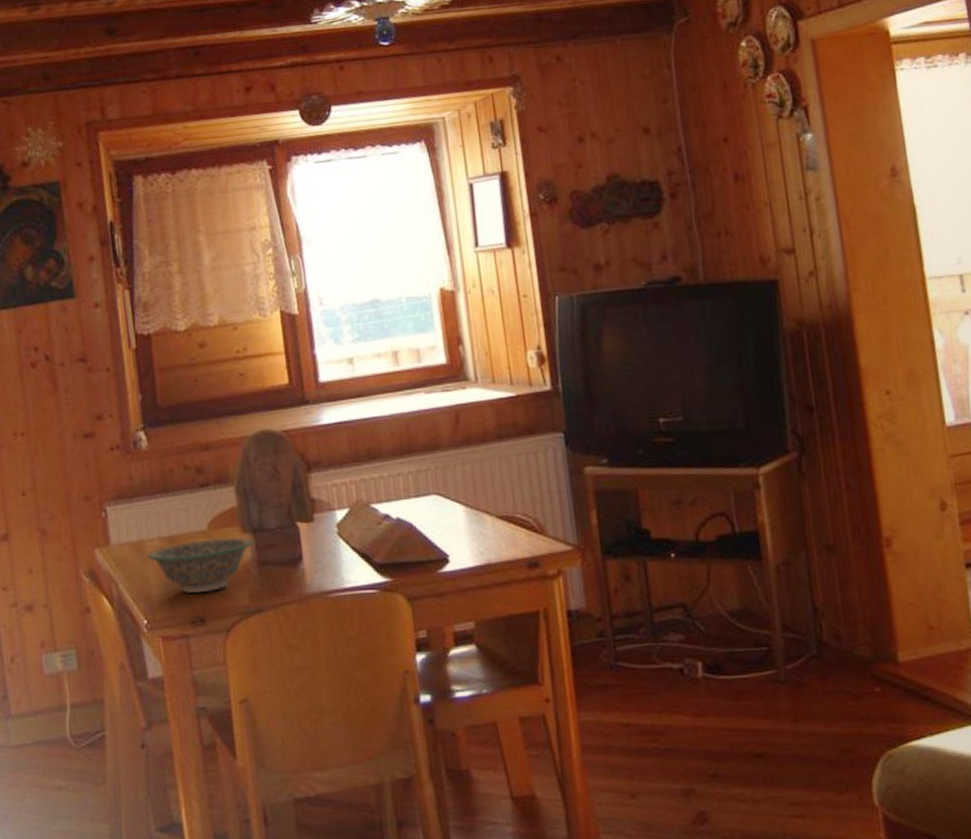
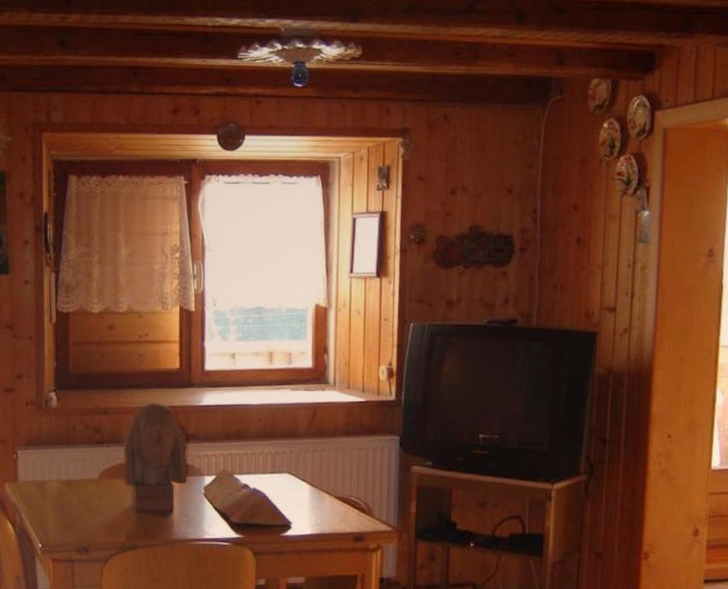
ceramic bowl: present [147,536,254,593] -> none [47,486,135,529]

